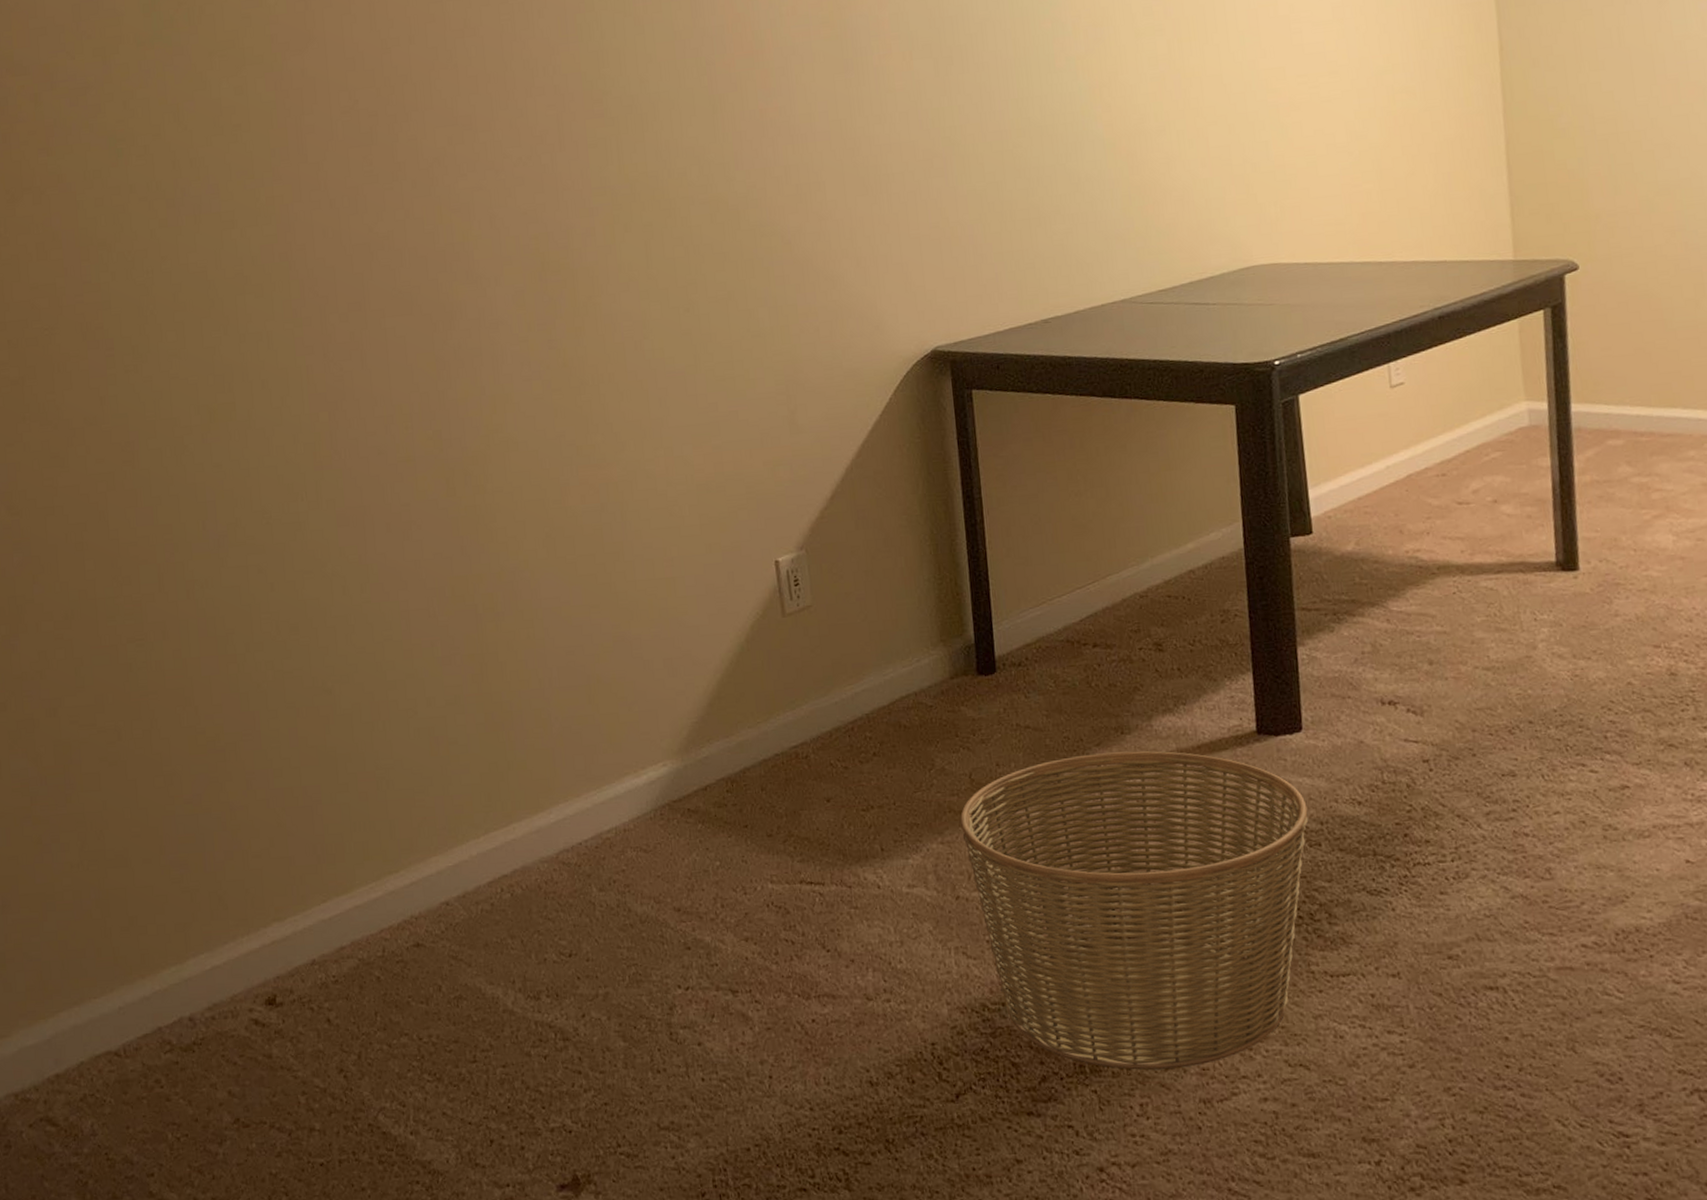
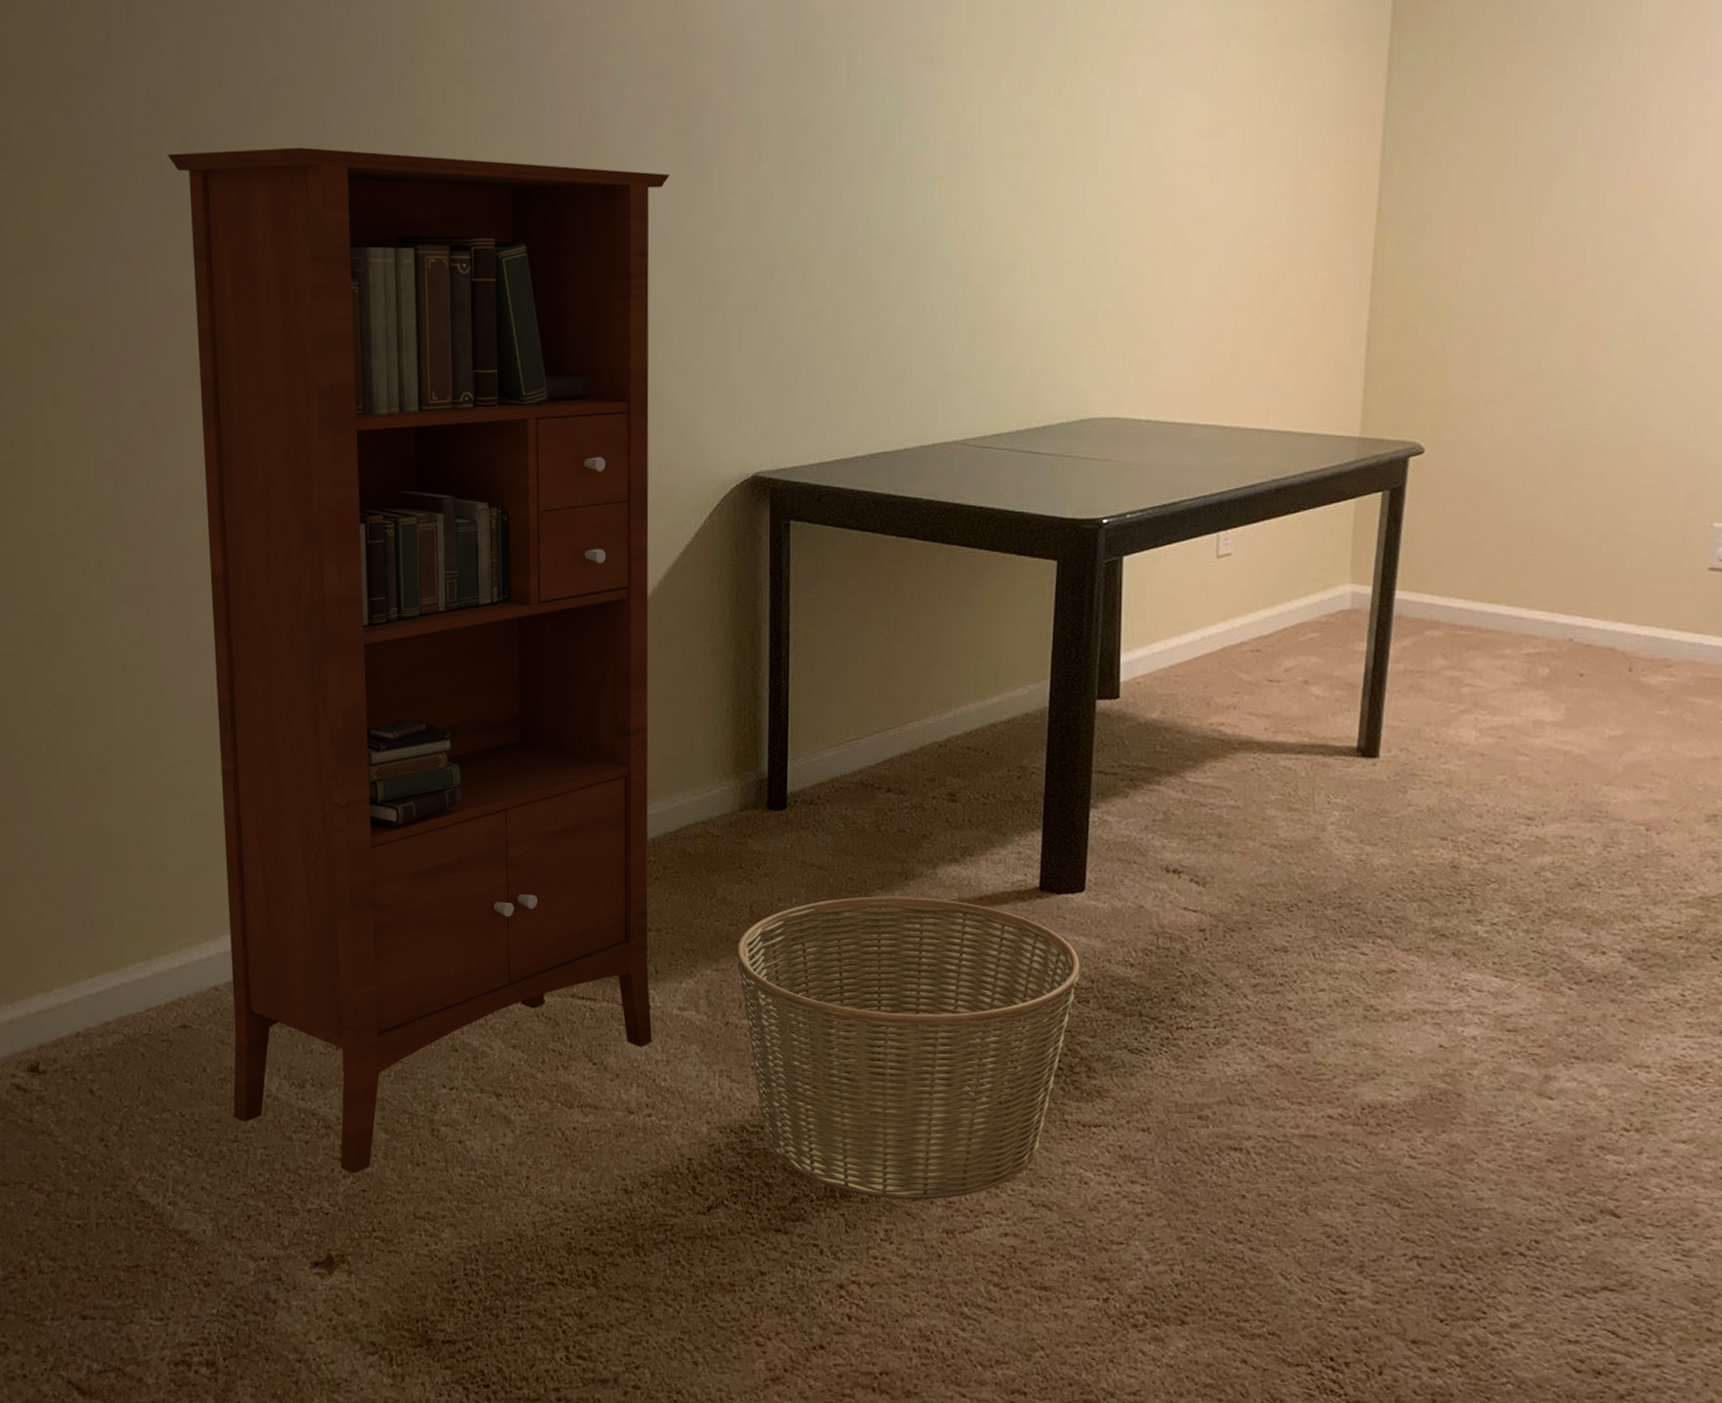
bookcase: none [363,79,884,1087] -> present [167,147,670,1174]

